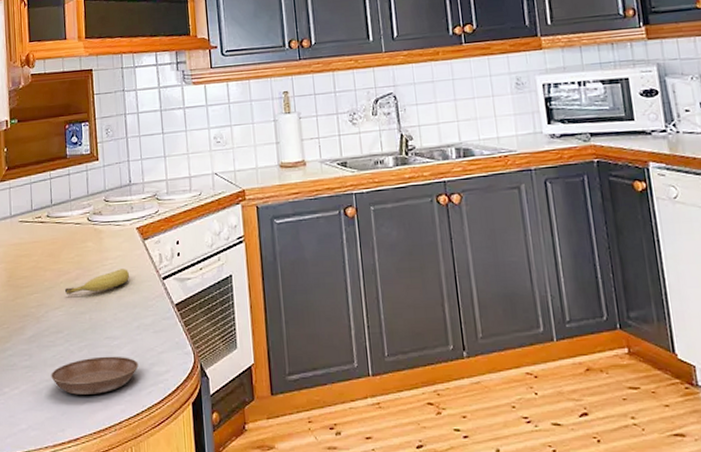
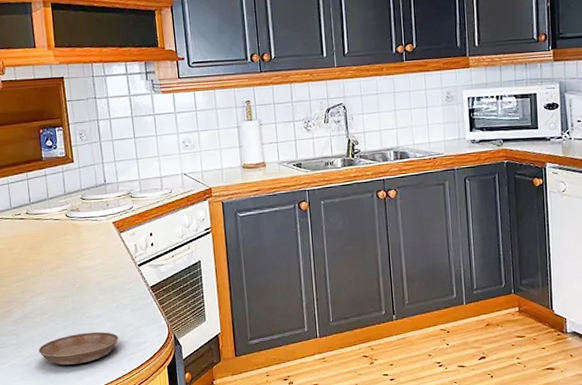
fruit: present [64,269,129,295] -> none [47,258,107,282]

